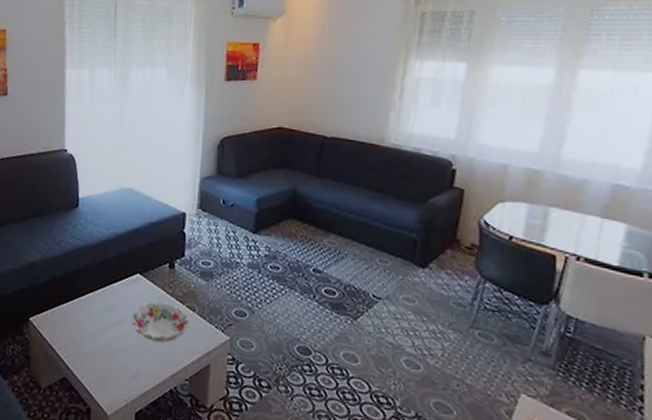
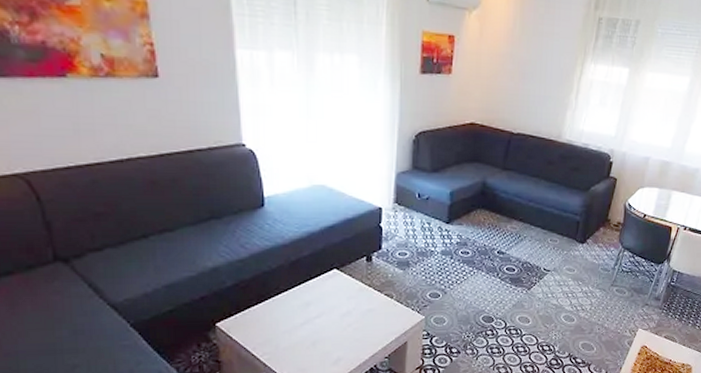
decorative bowl: present [131,302,190,342] -> none [330,293,388,329]

